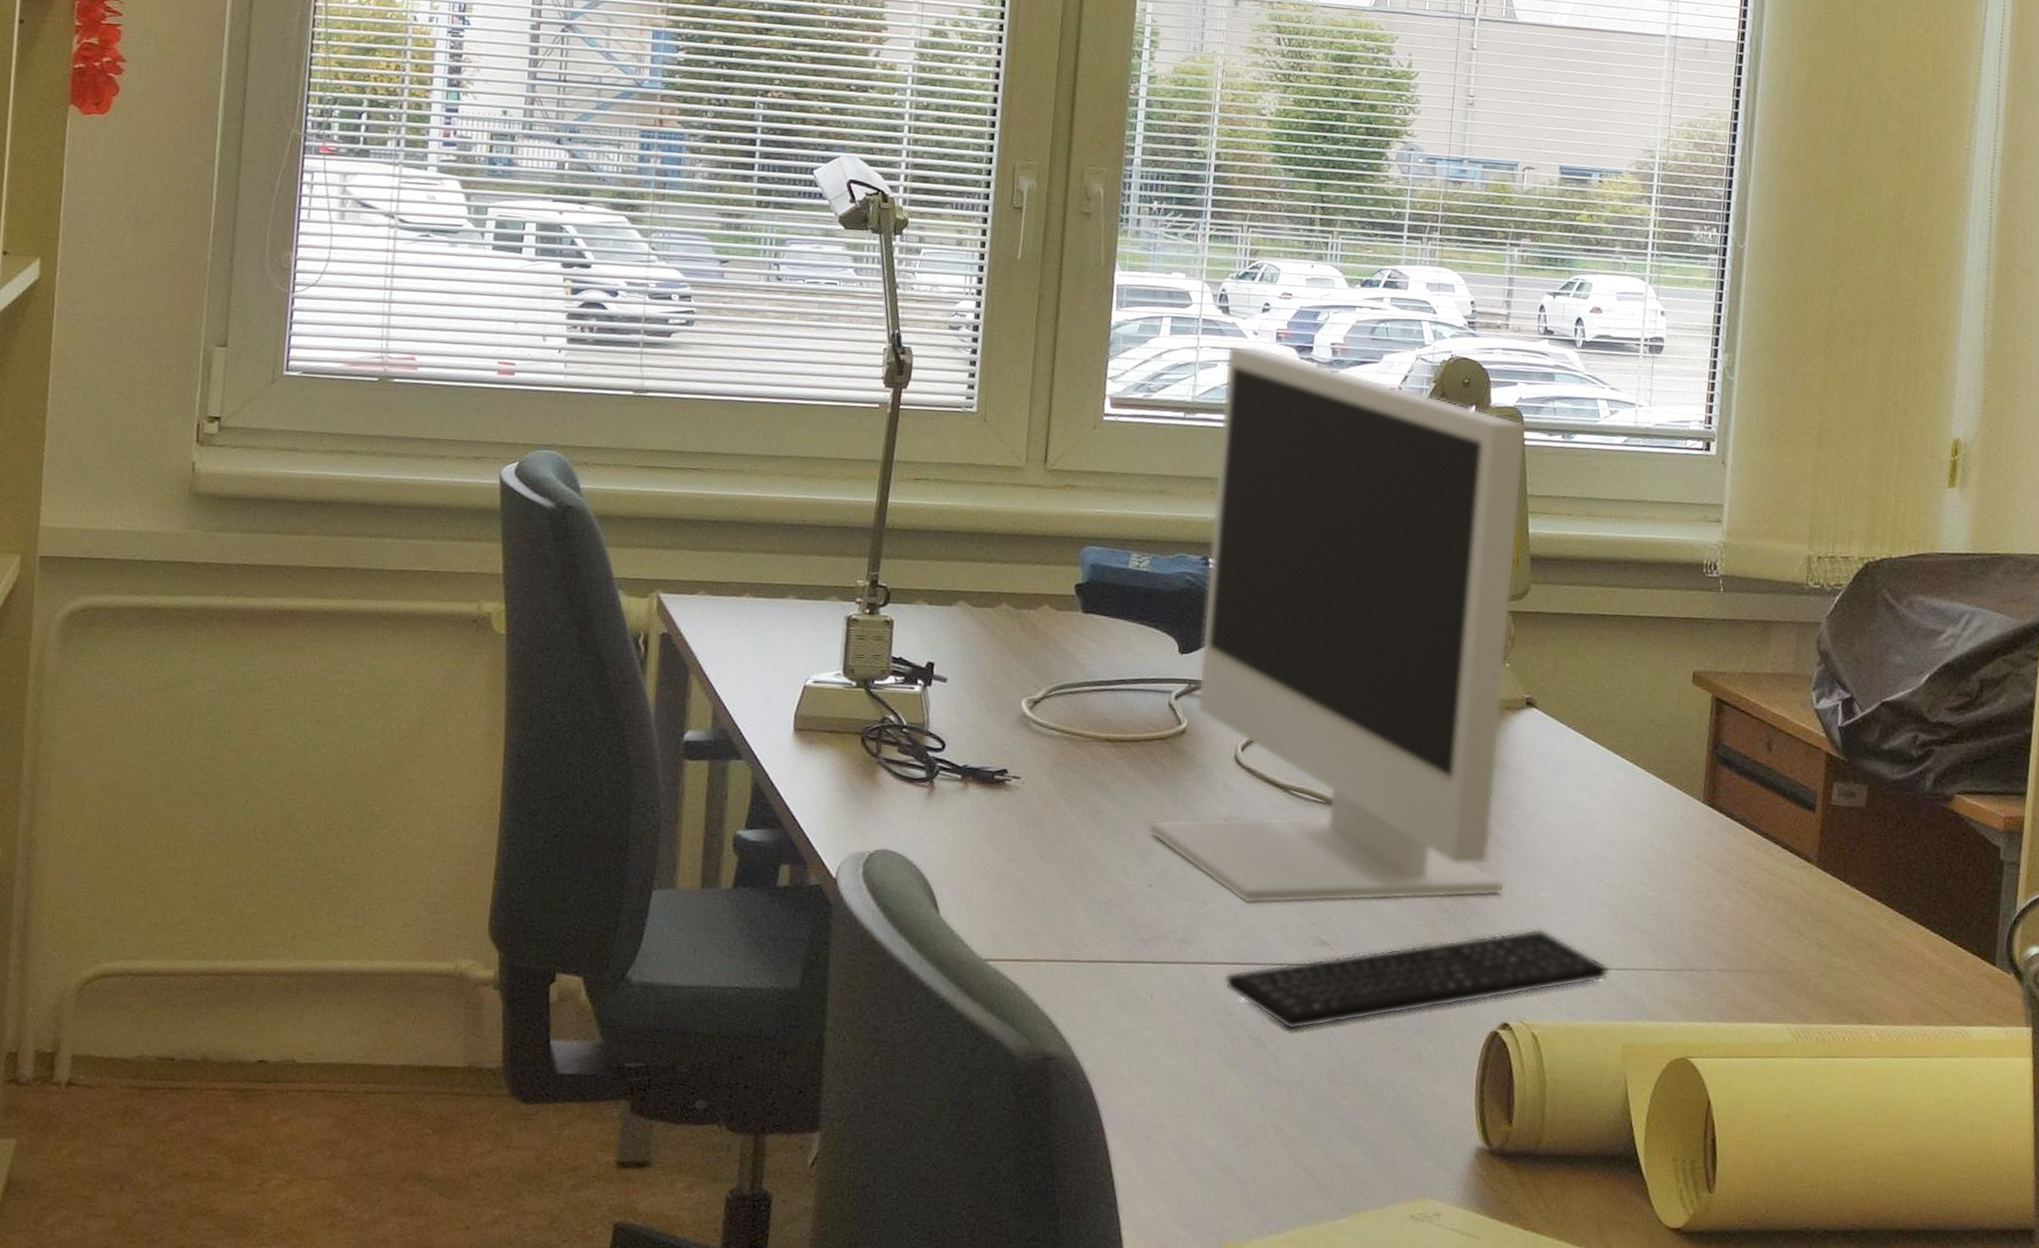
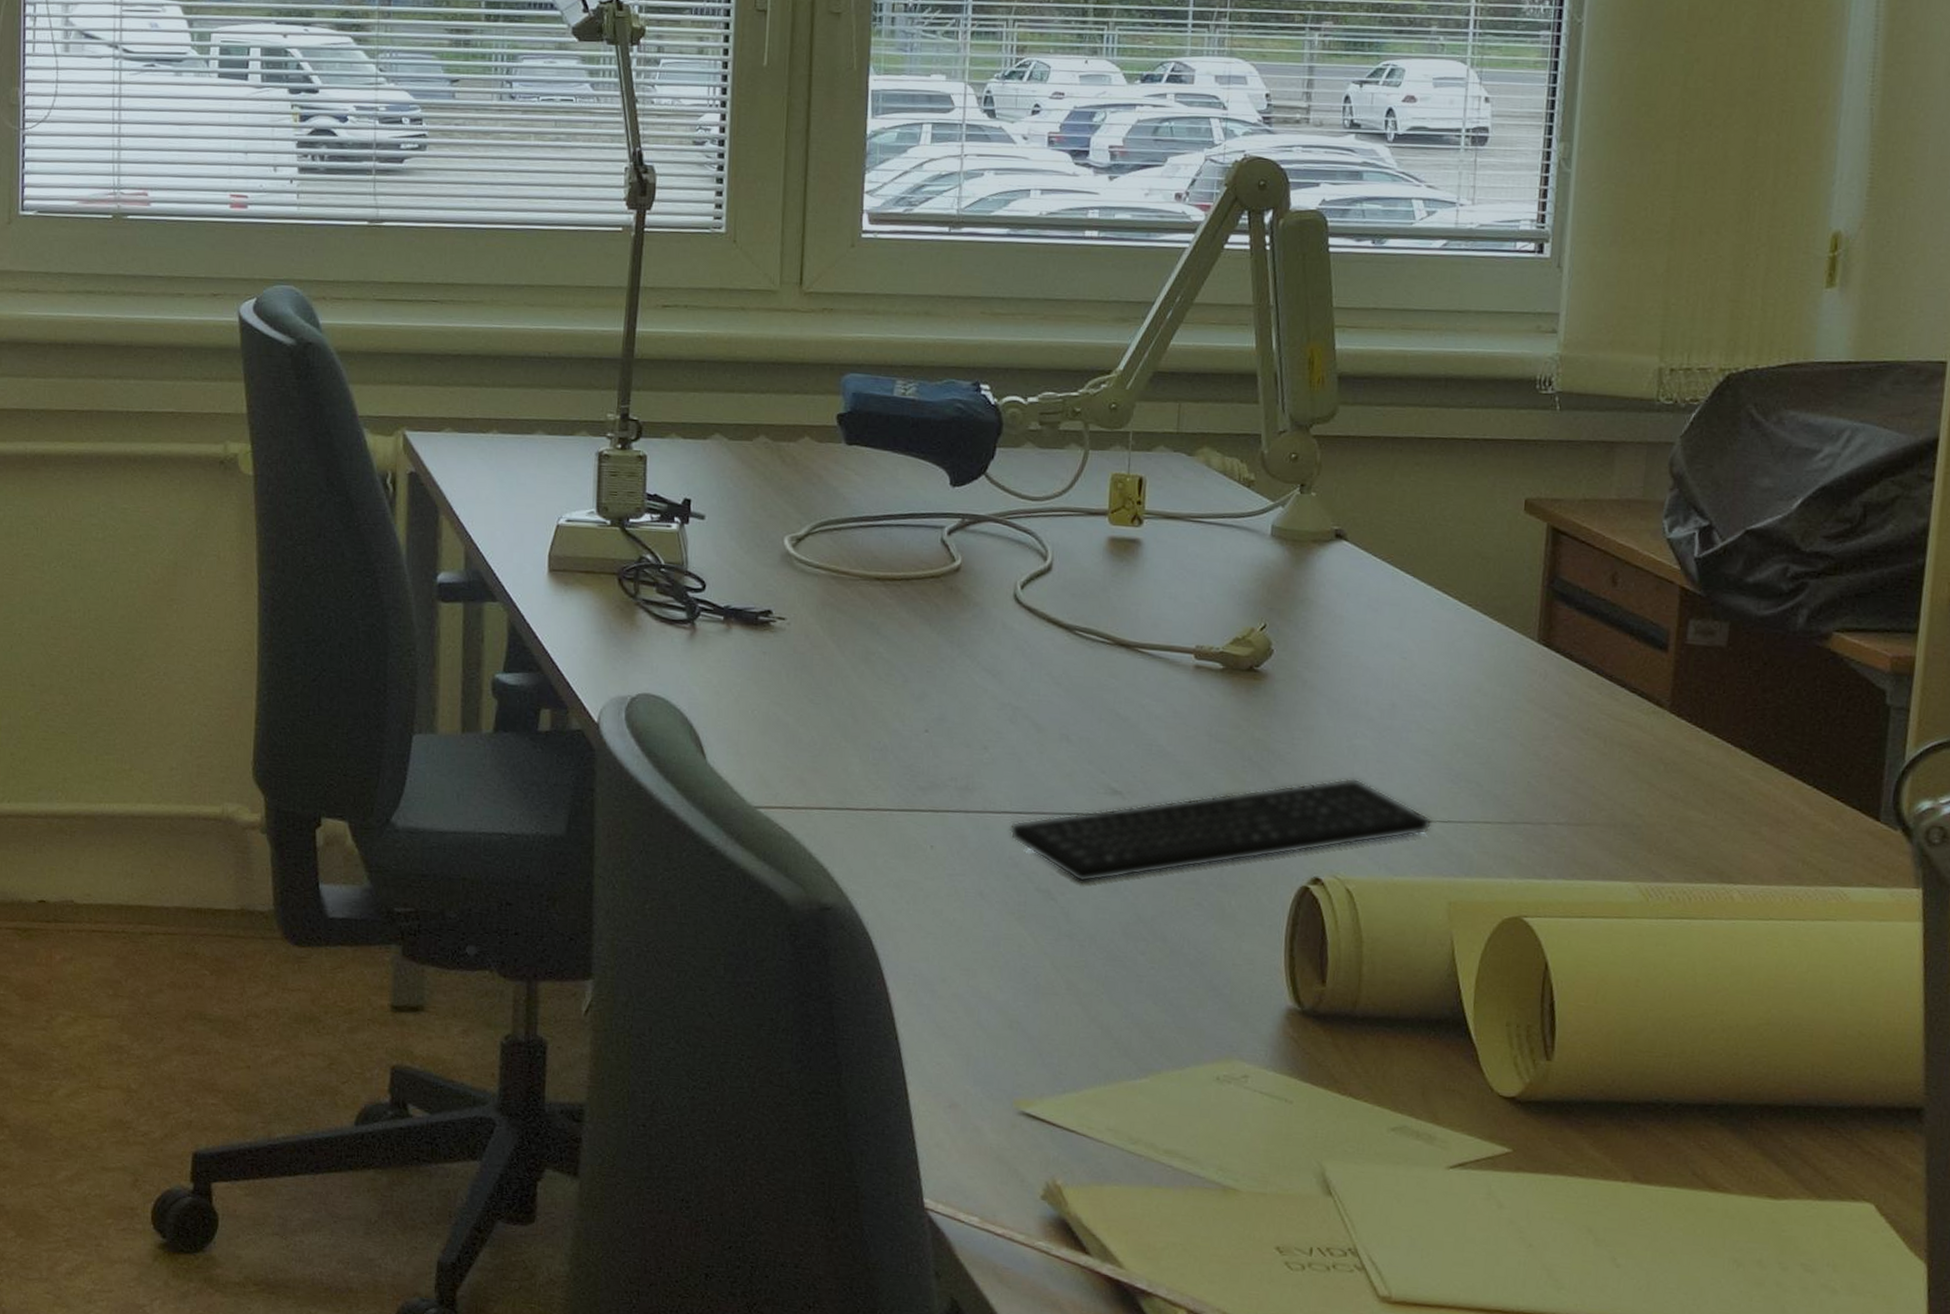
monitor: present [1147,344,1527,904] -> none [921,151,1332,751]

